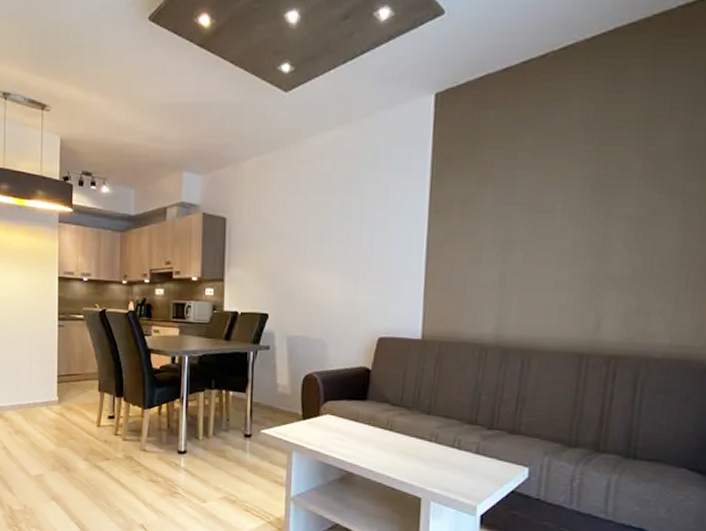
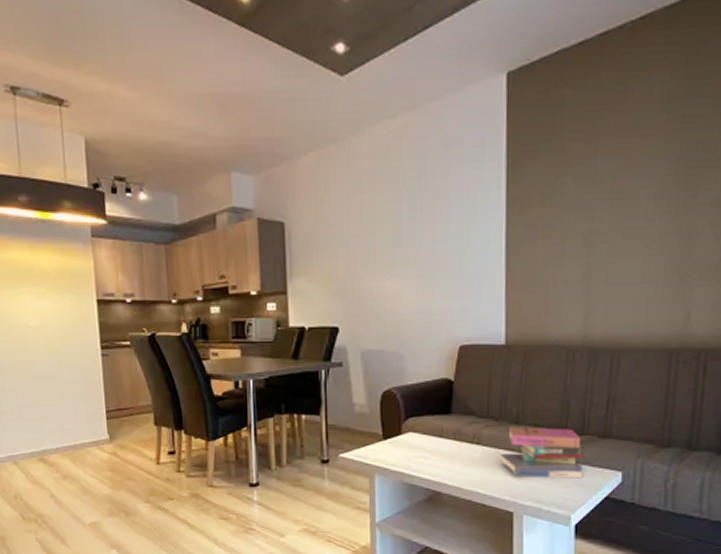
books: none [410,416,492,471] -> present [499,427,584,479]

